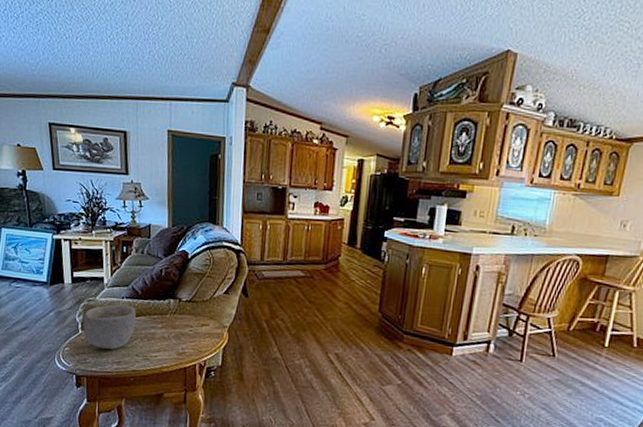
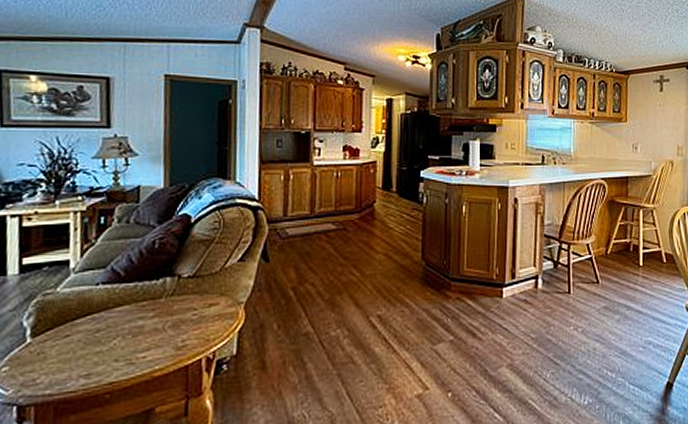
bowl: present [83,304,136,350] -> none [33,294,116,359]

